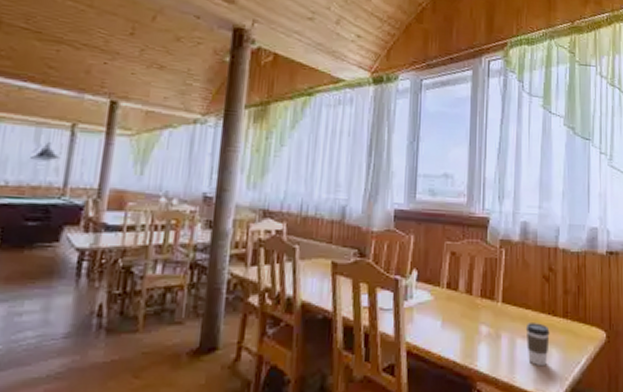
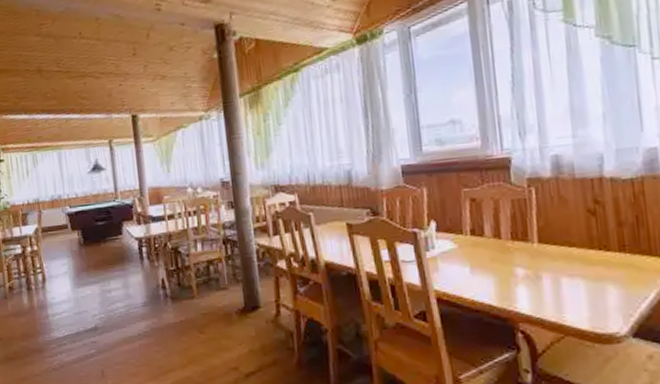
coffee cup: present [525,323,550,365] -> none [571,260,604,303]

